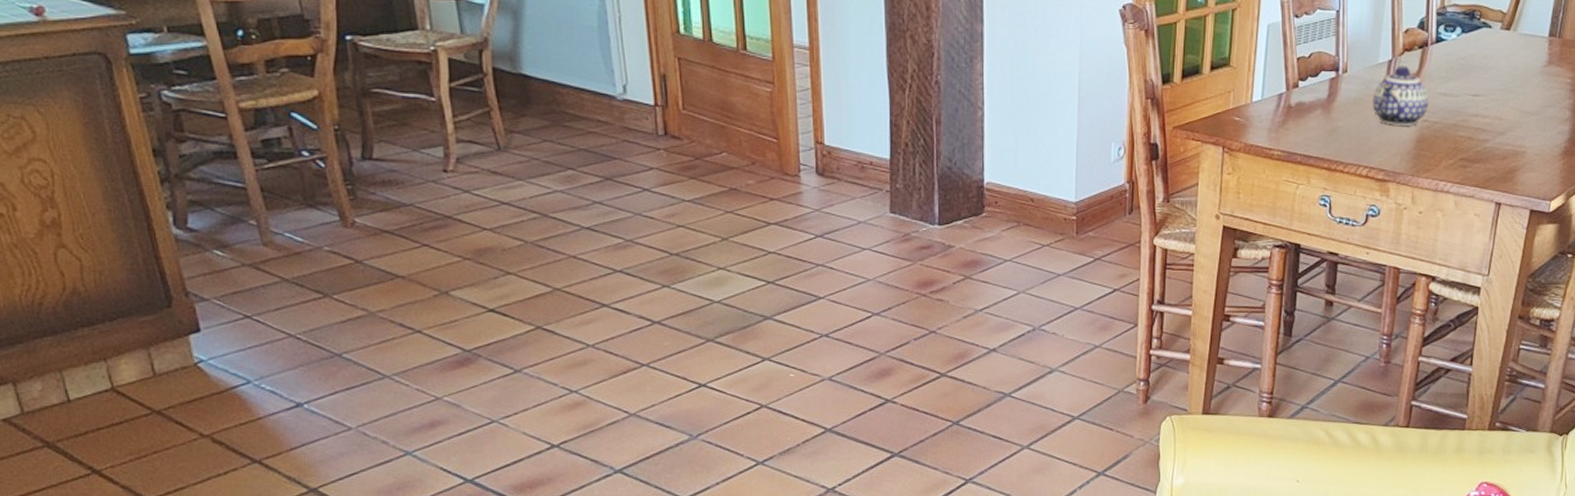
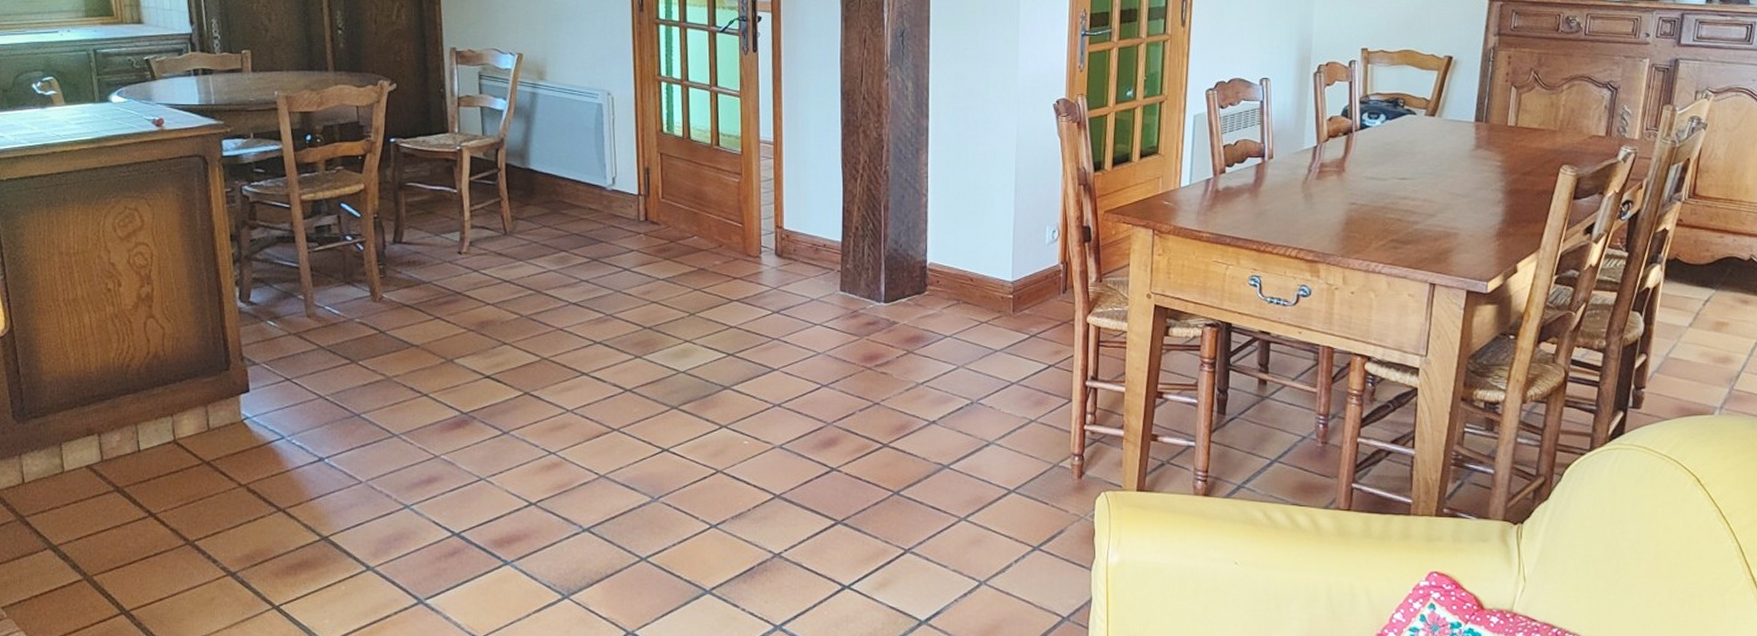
teapot: present [1372,66,1428,126] -> none [1299,151,1356,208]

